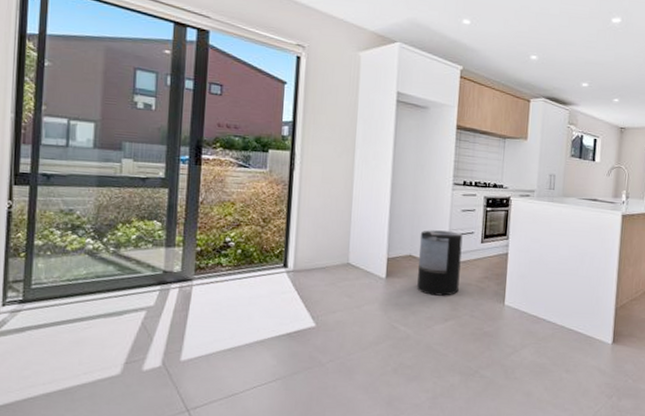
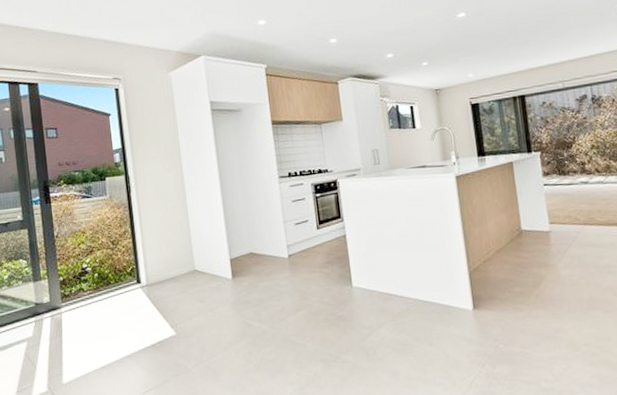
trash can: present [417,230,463,296] -> none [256,223,304,289]

